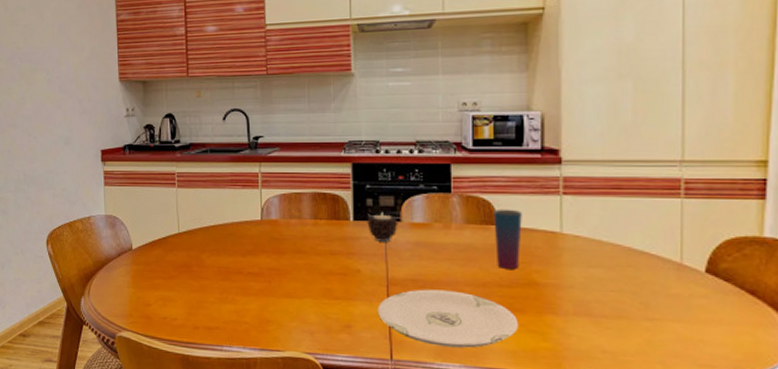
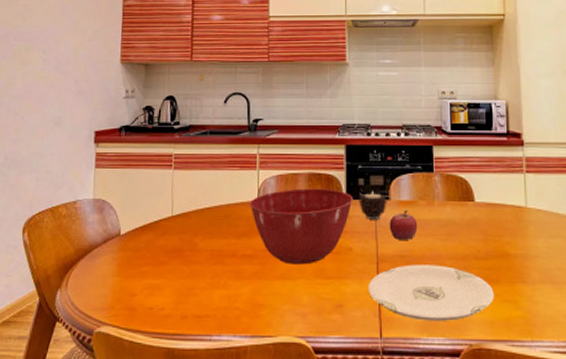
mixing bowl: none [253,208,361,285] -> present [249,188,353,265]
fruit: none [400,232,433,264] -> present [389,210,418,240]
cup: present [494,209,522,269] -> none [470,186,494,242]

